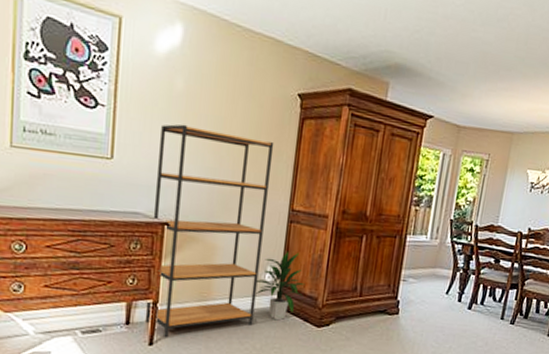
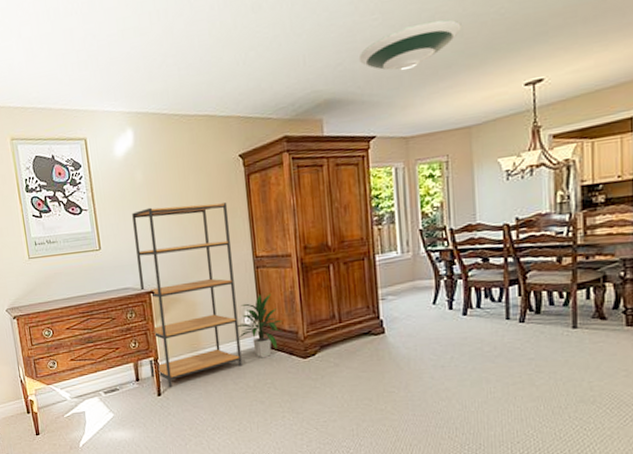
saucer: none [435,17,528,60] -> present [358,19,462,71]

